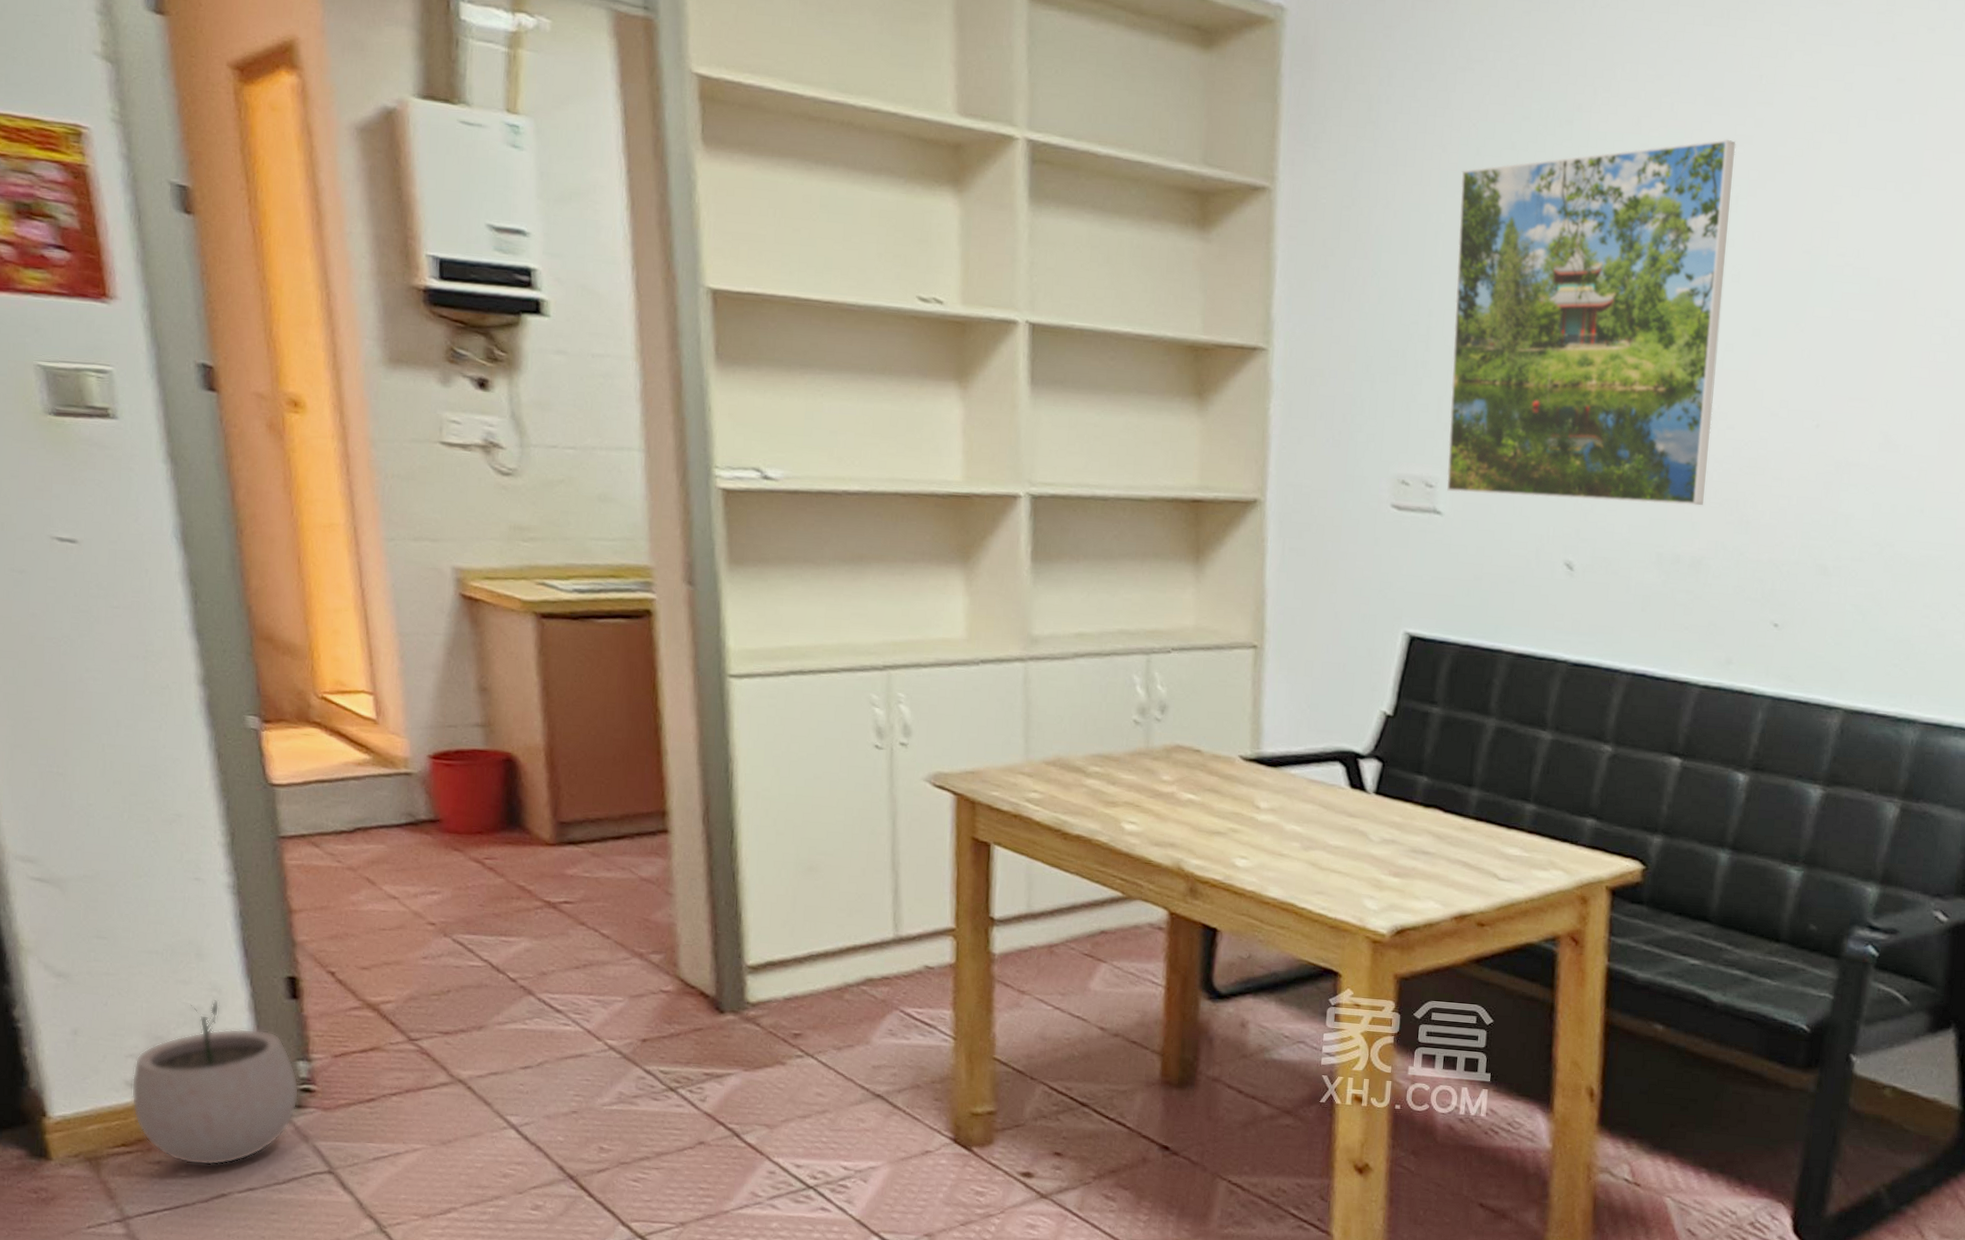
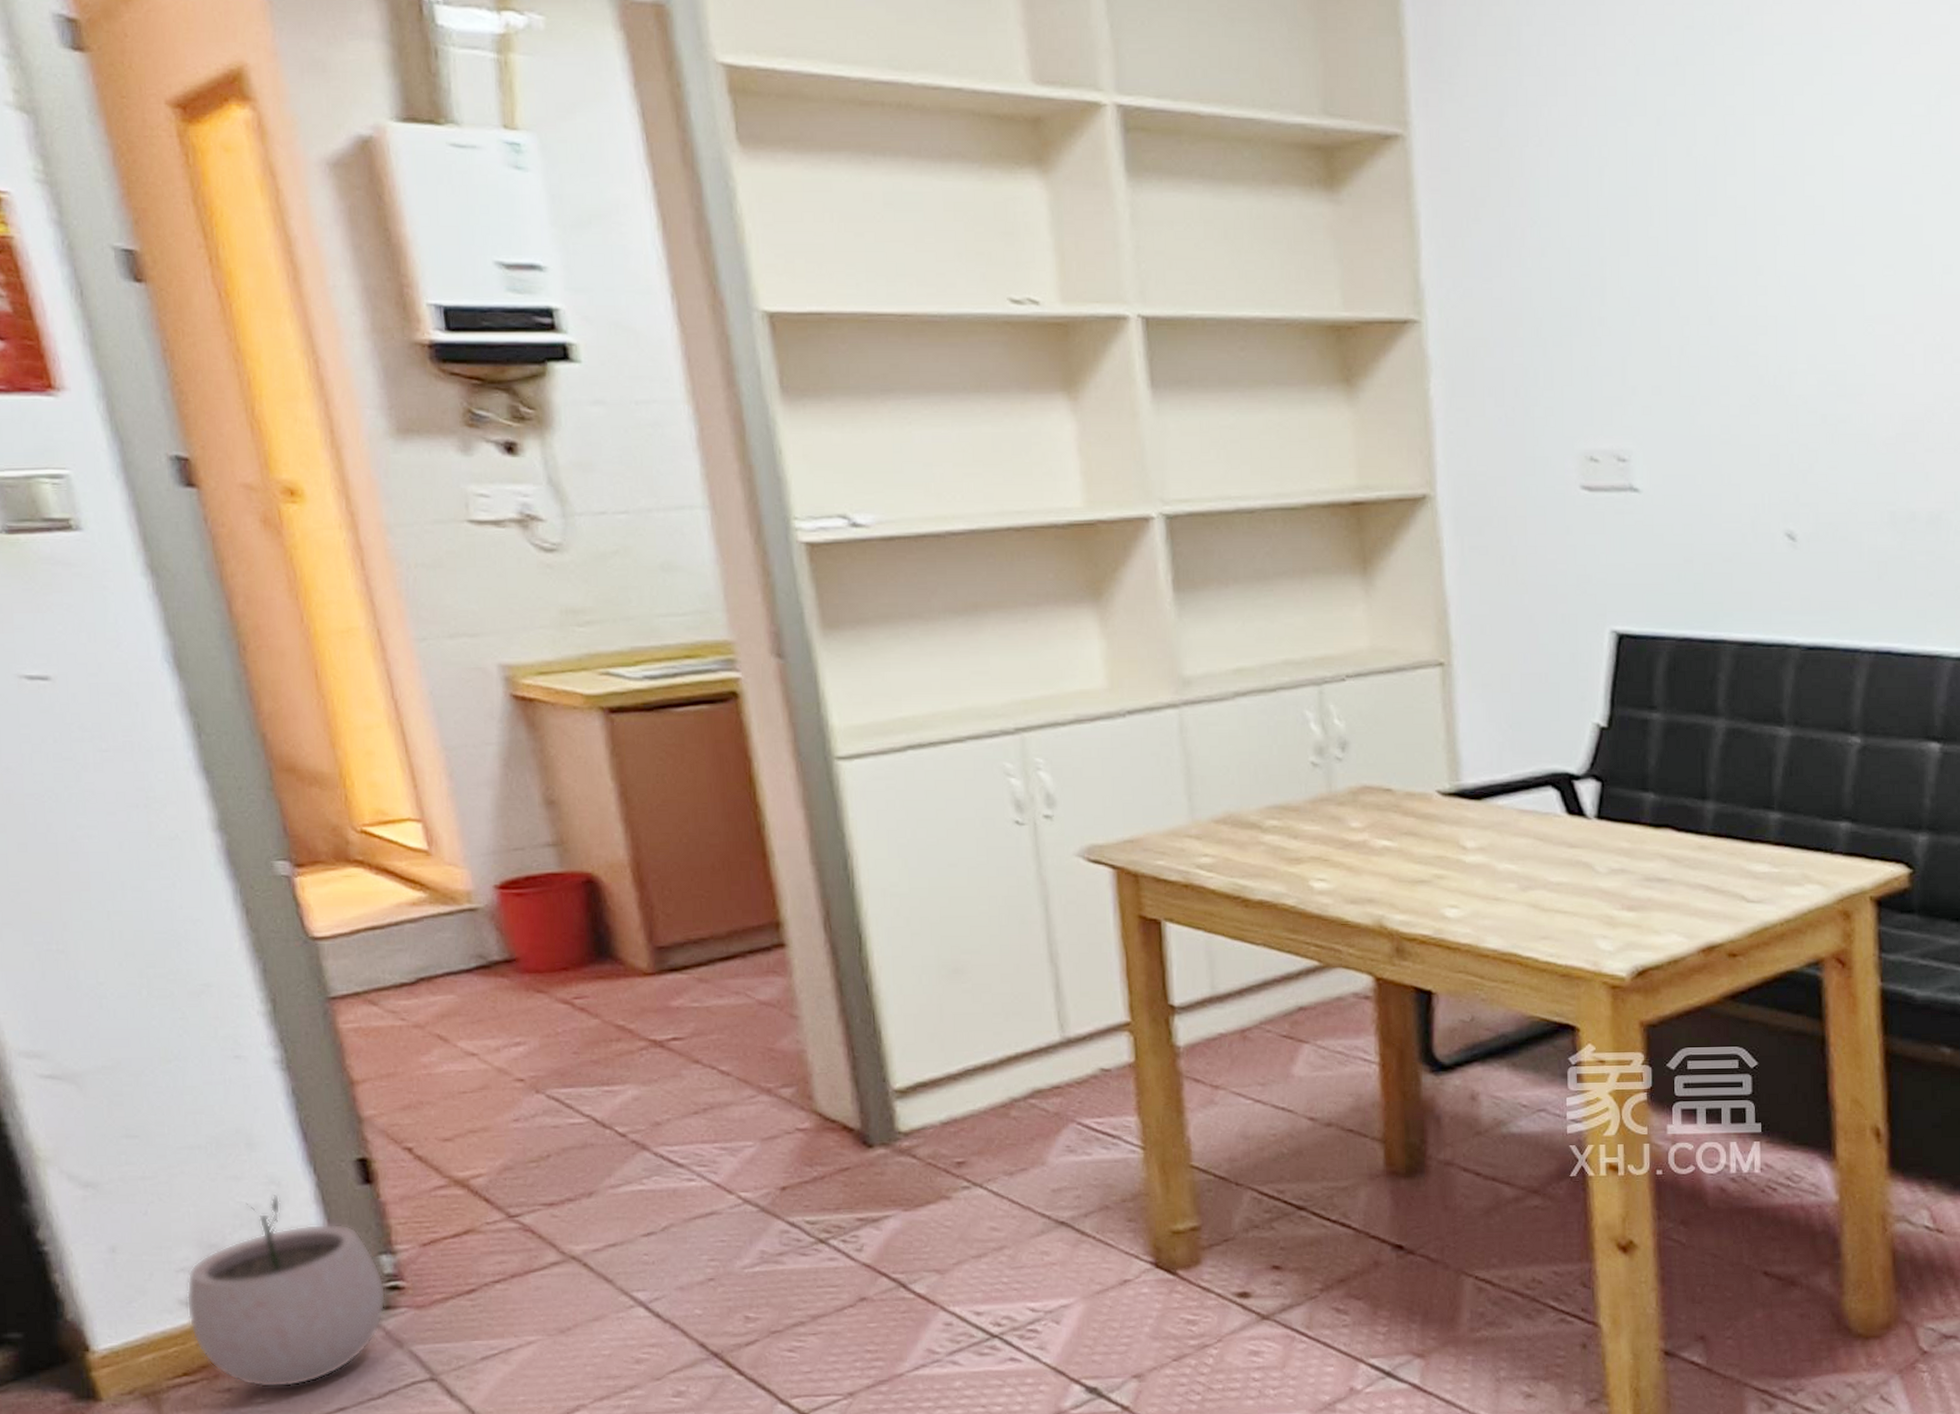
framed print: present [1446,139,1736,506] -> none [1622,31,1936,465]

